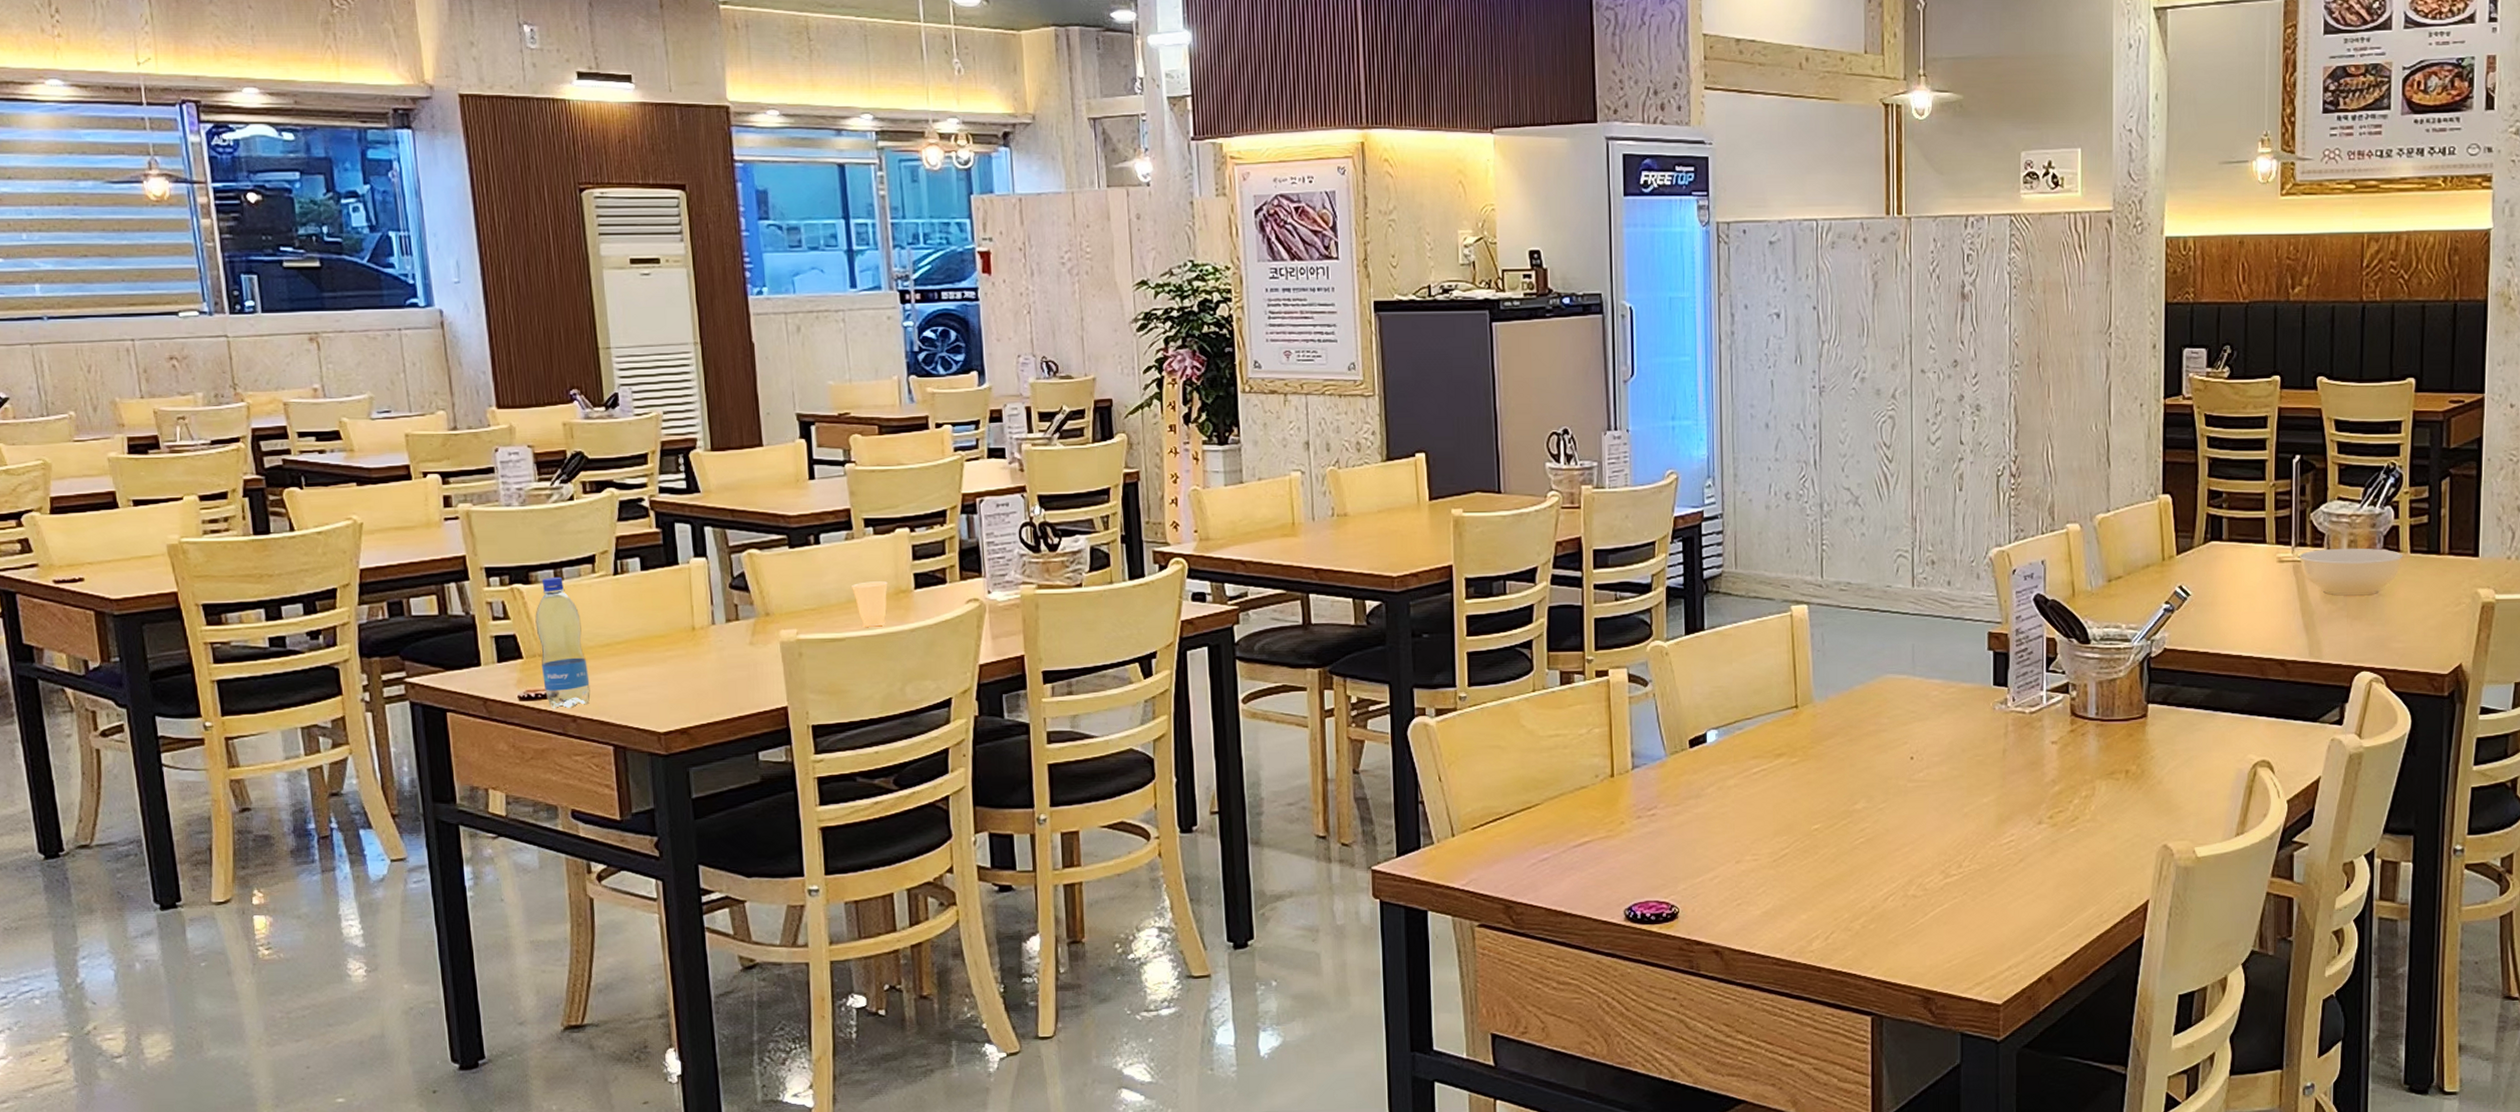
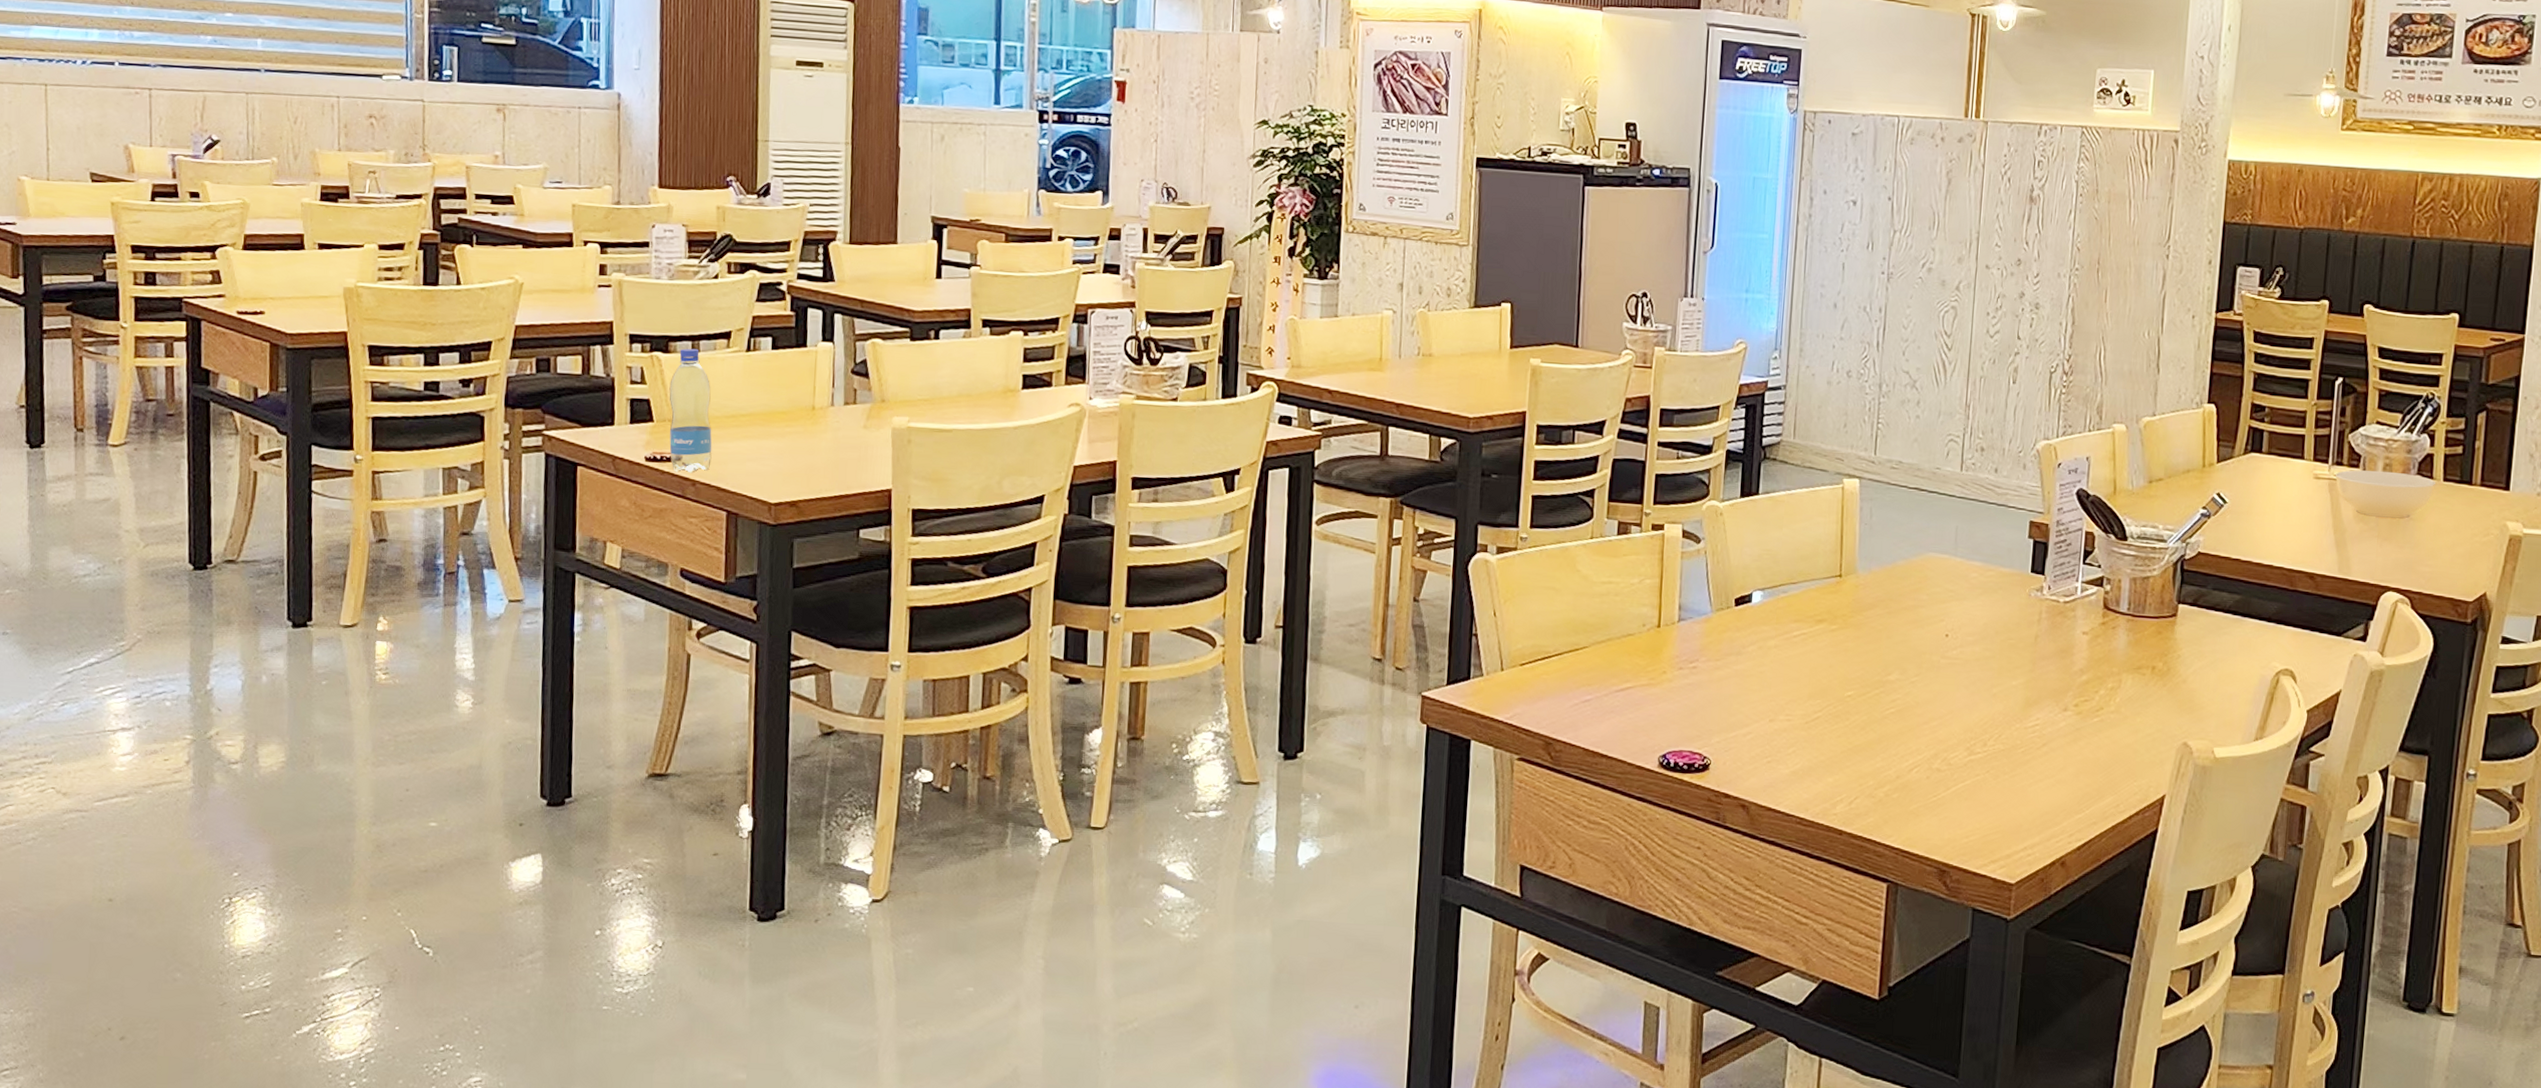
cup: present [852,581,888,627] -> none [964,378,998,422]

